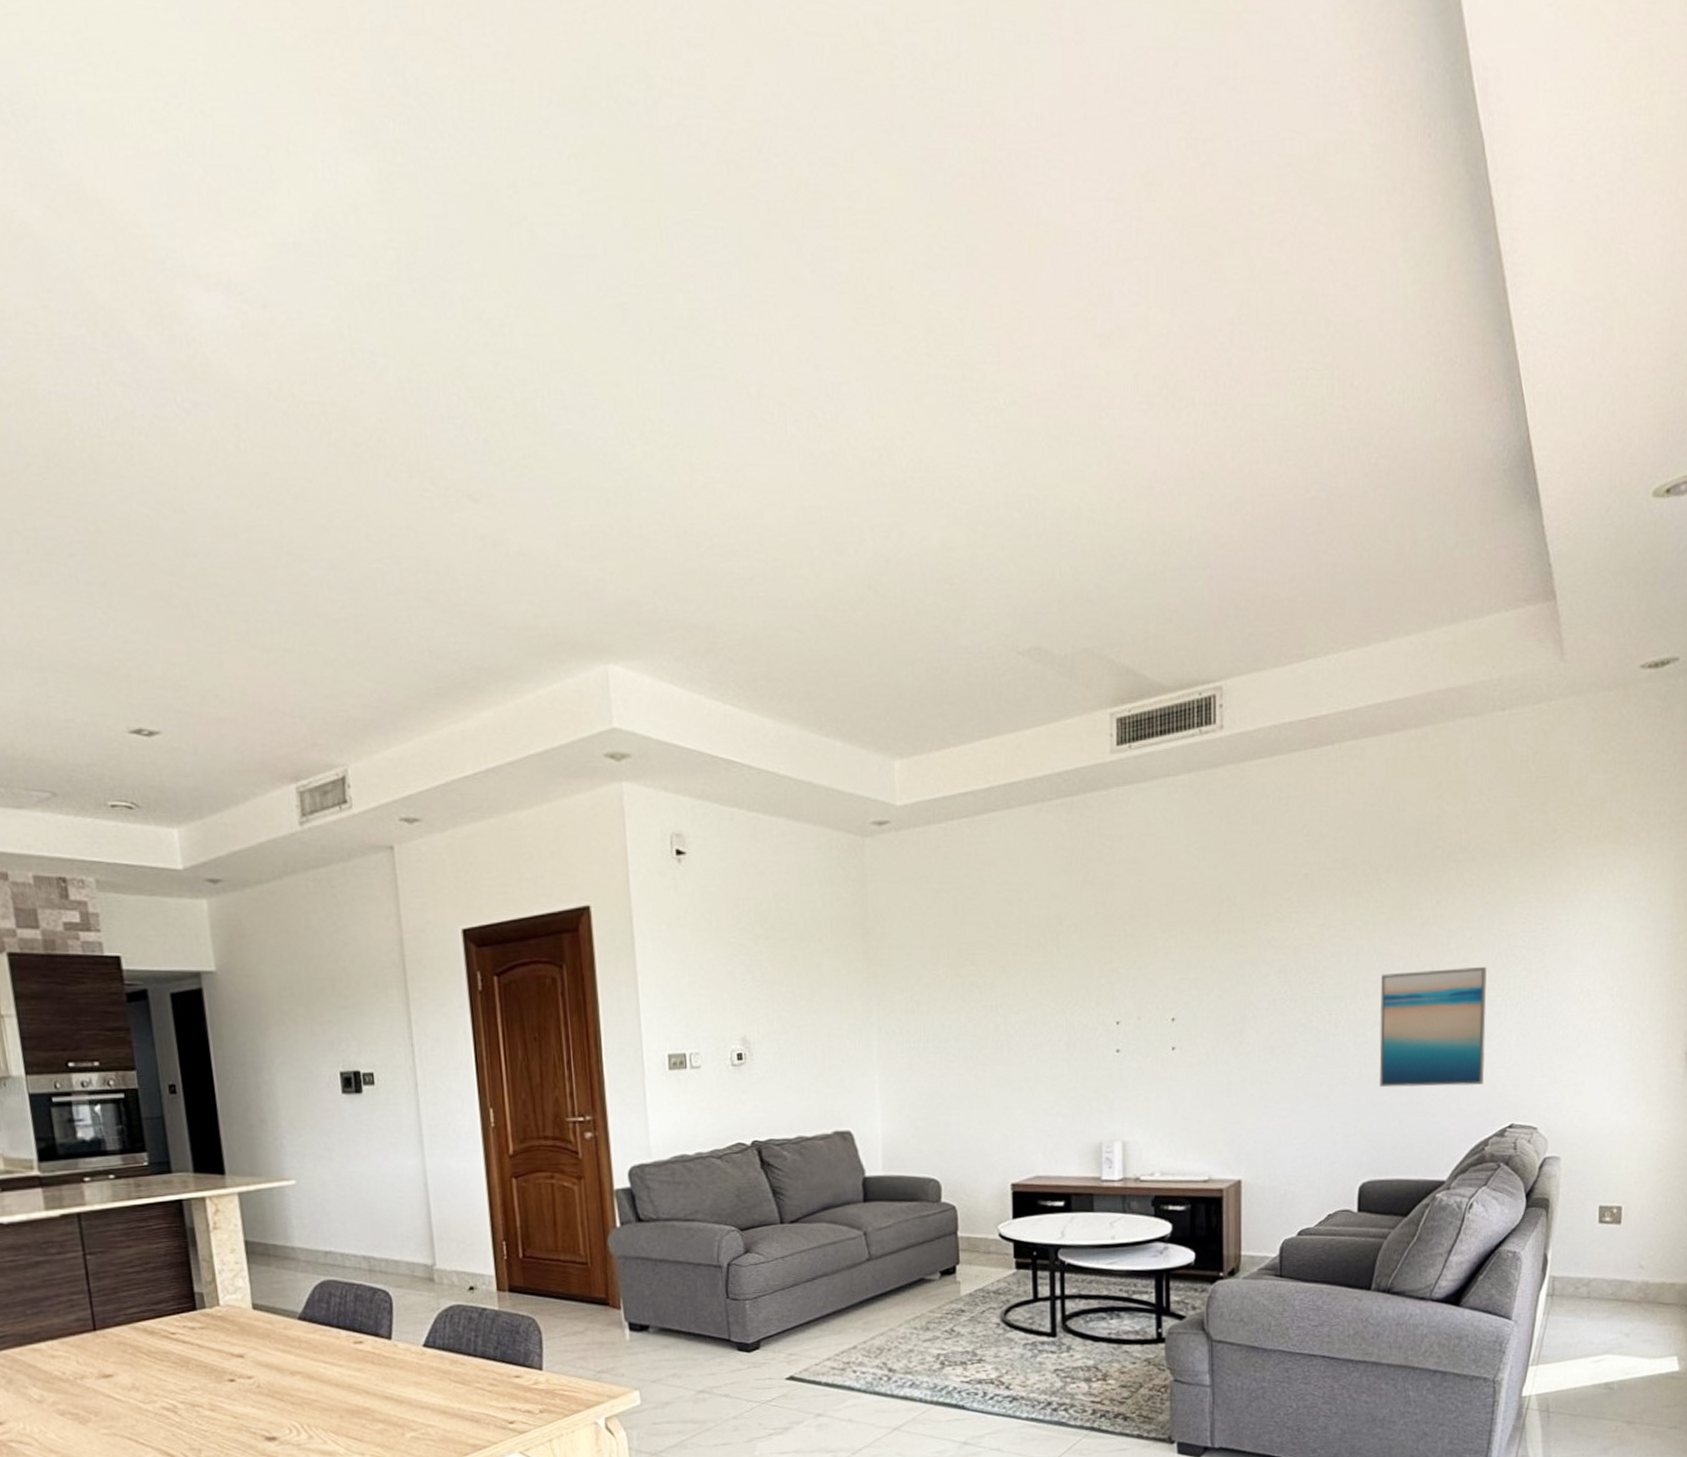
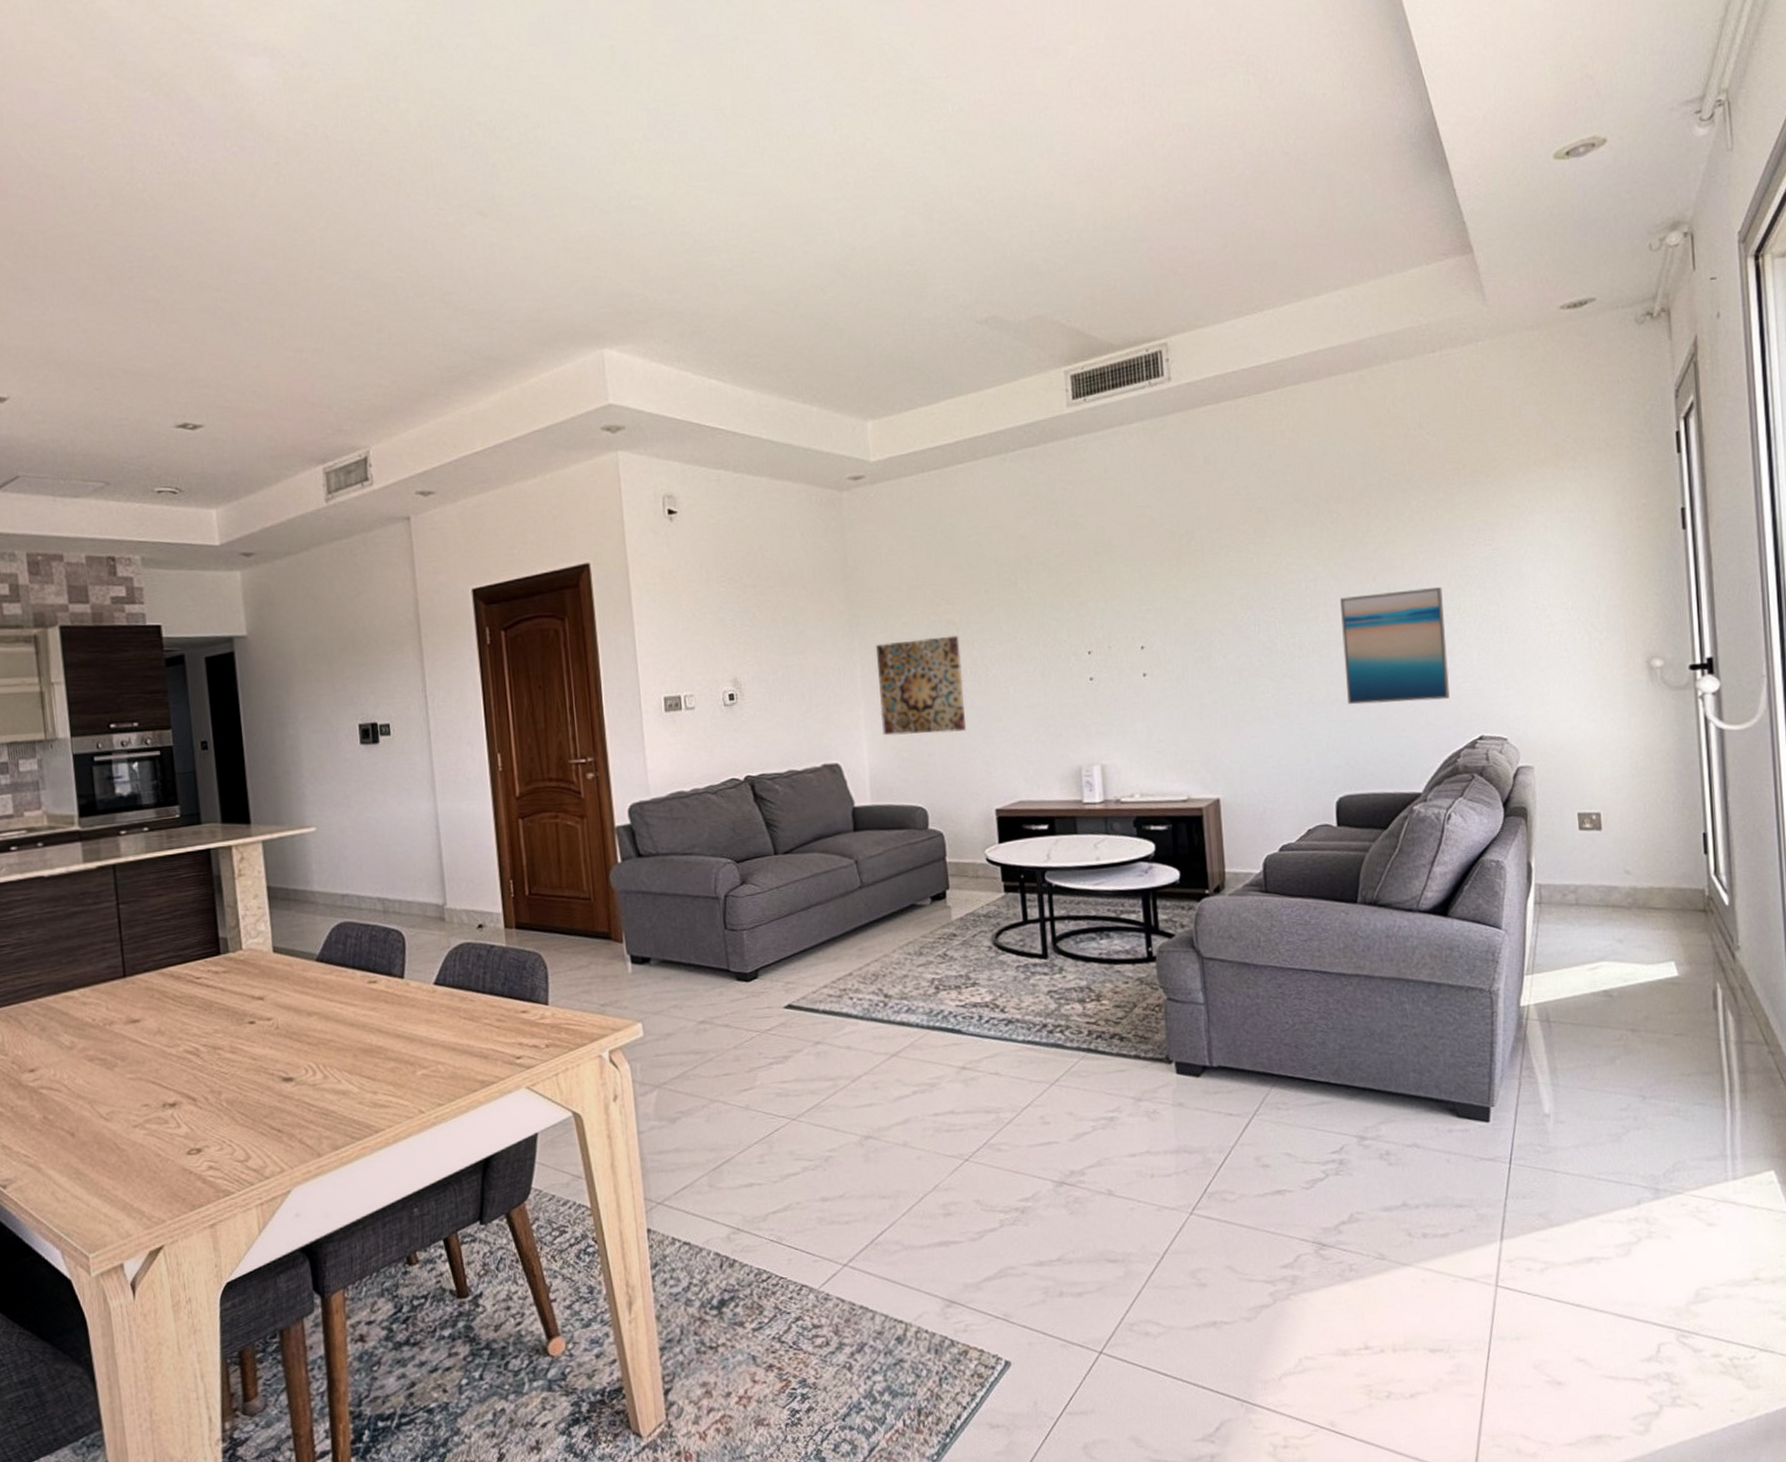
wall art: none [894,999,985,1103] -> present [875,635,966,736]

